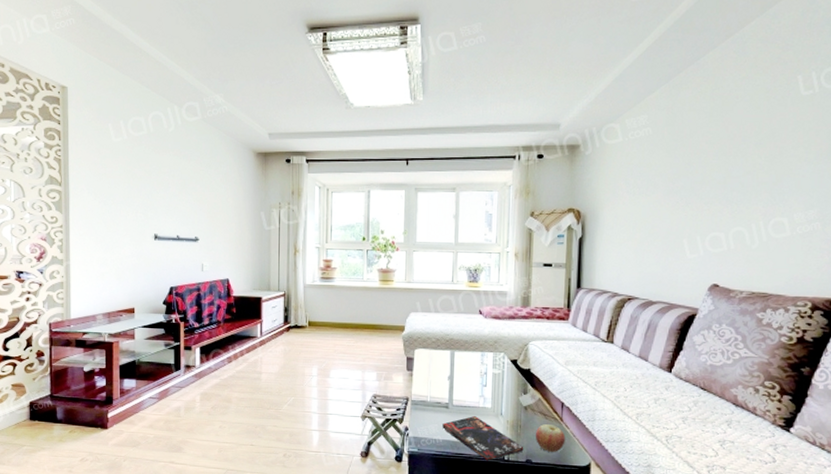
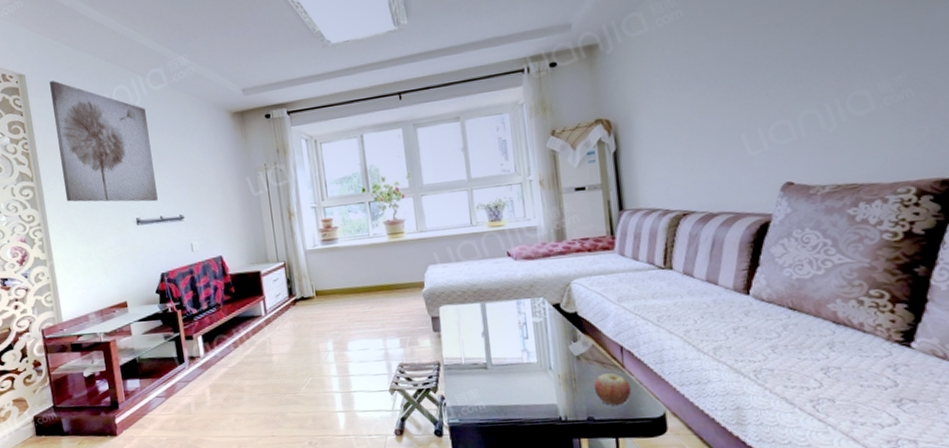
wall art: none [90,97,177,221] -> present [50,80,158,202]
book: present [442,416,524,461] -> none [483,374,583,424]

